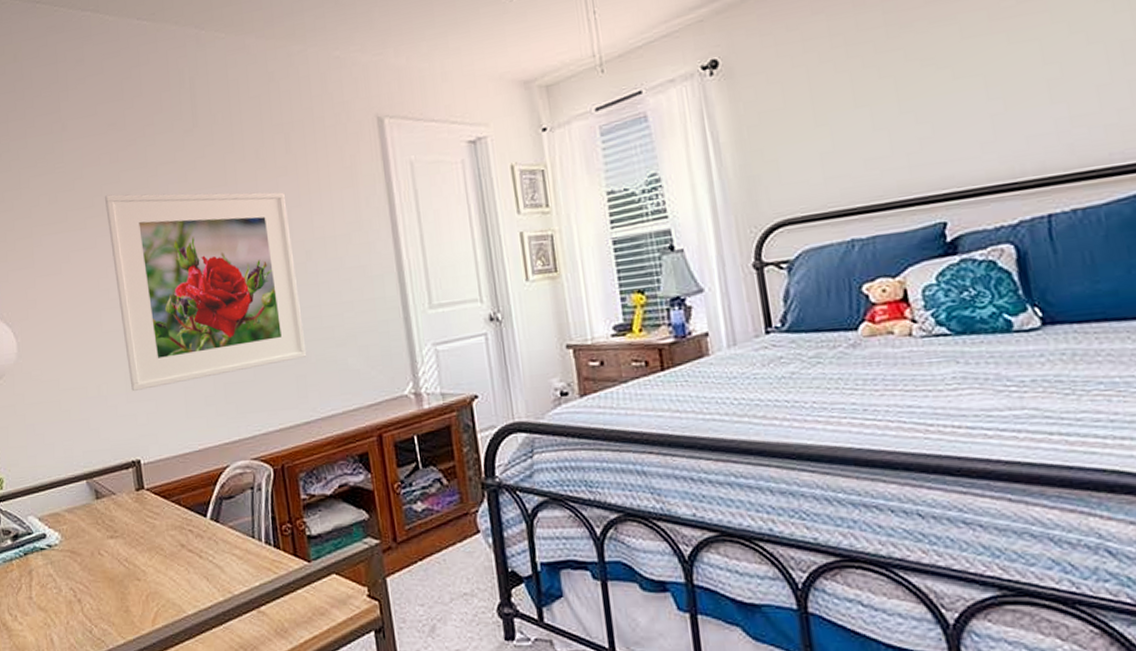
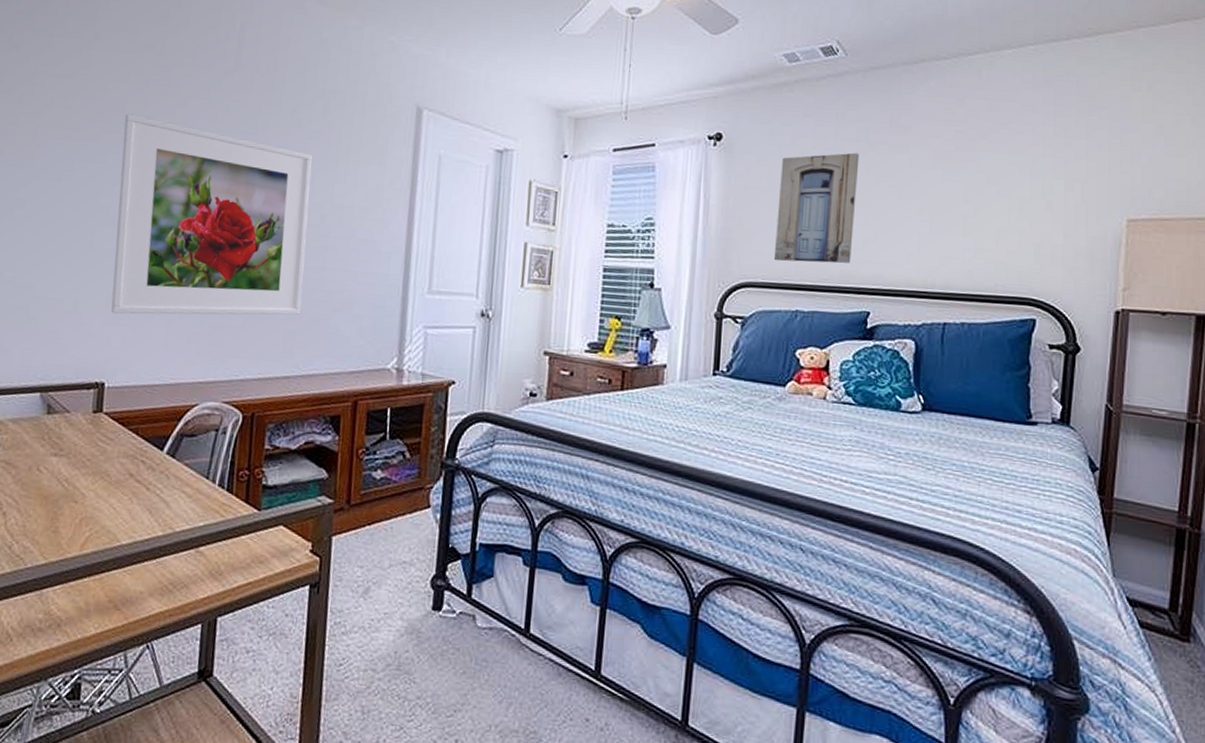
wall art: none [795,39,909,189] -> present [773,152,860,264]

